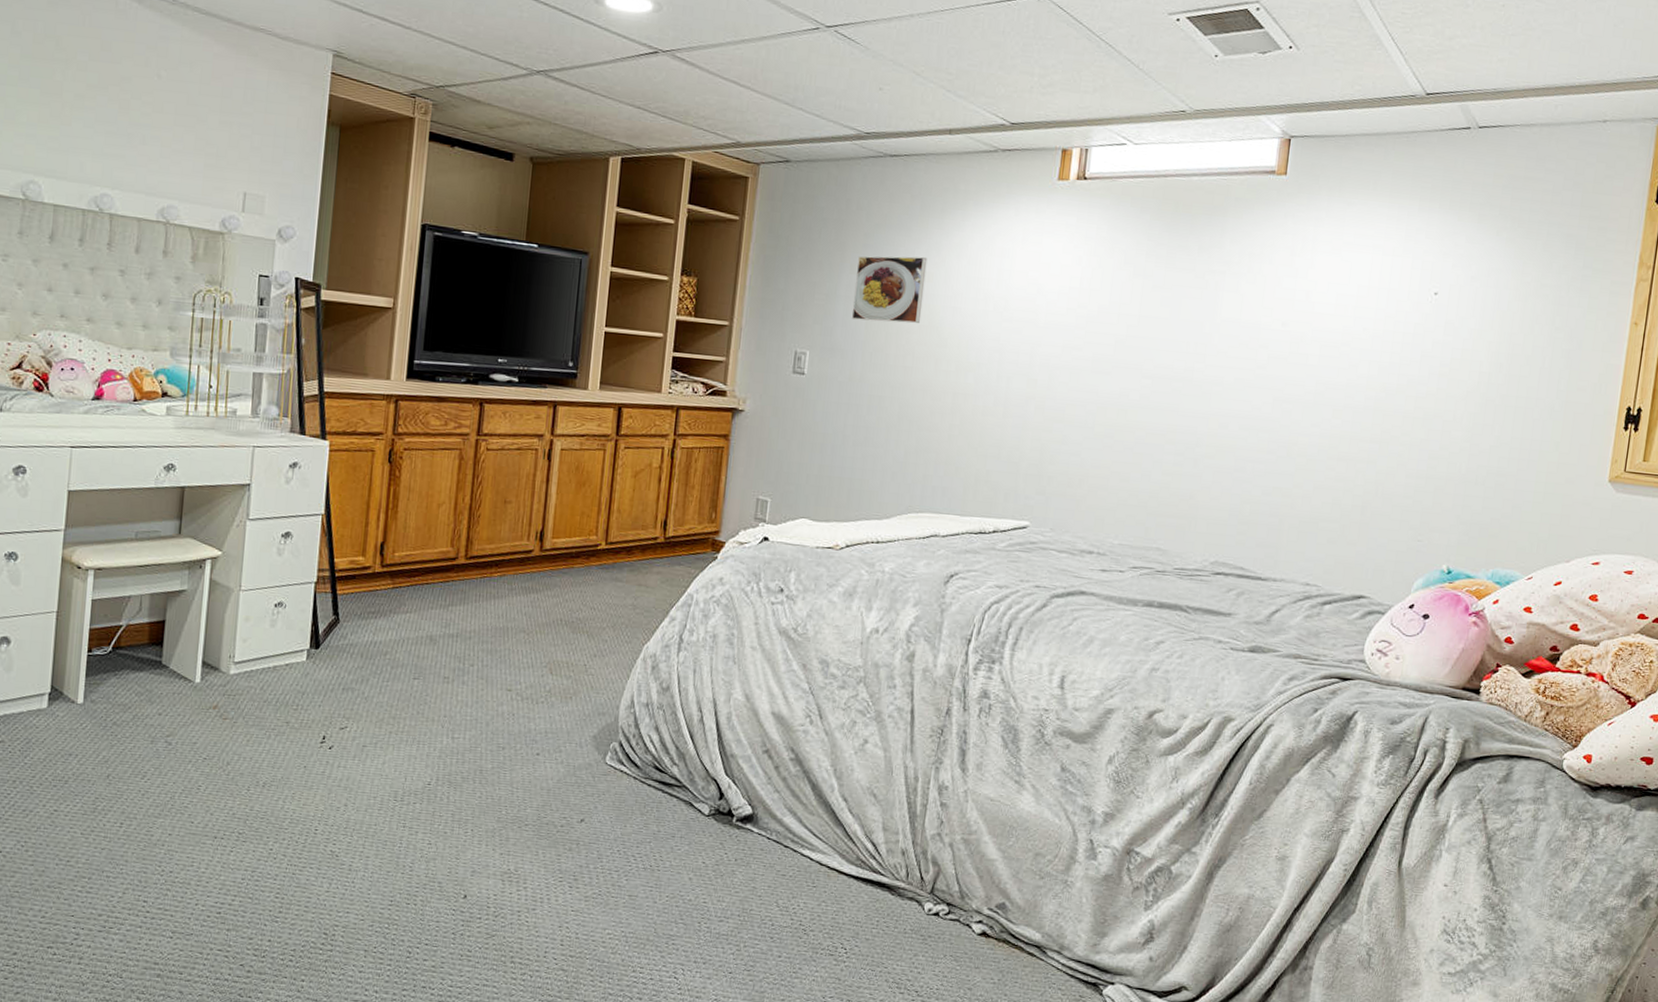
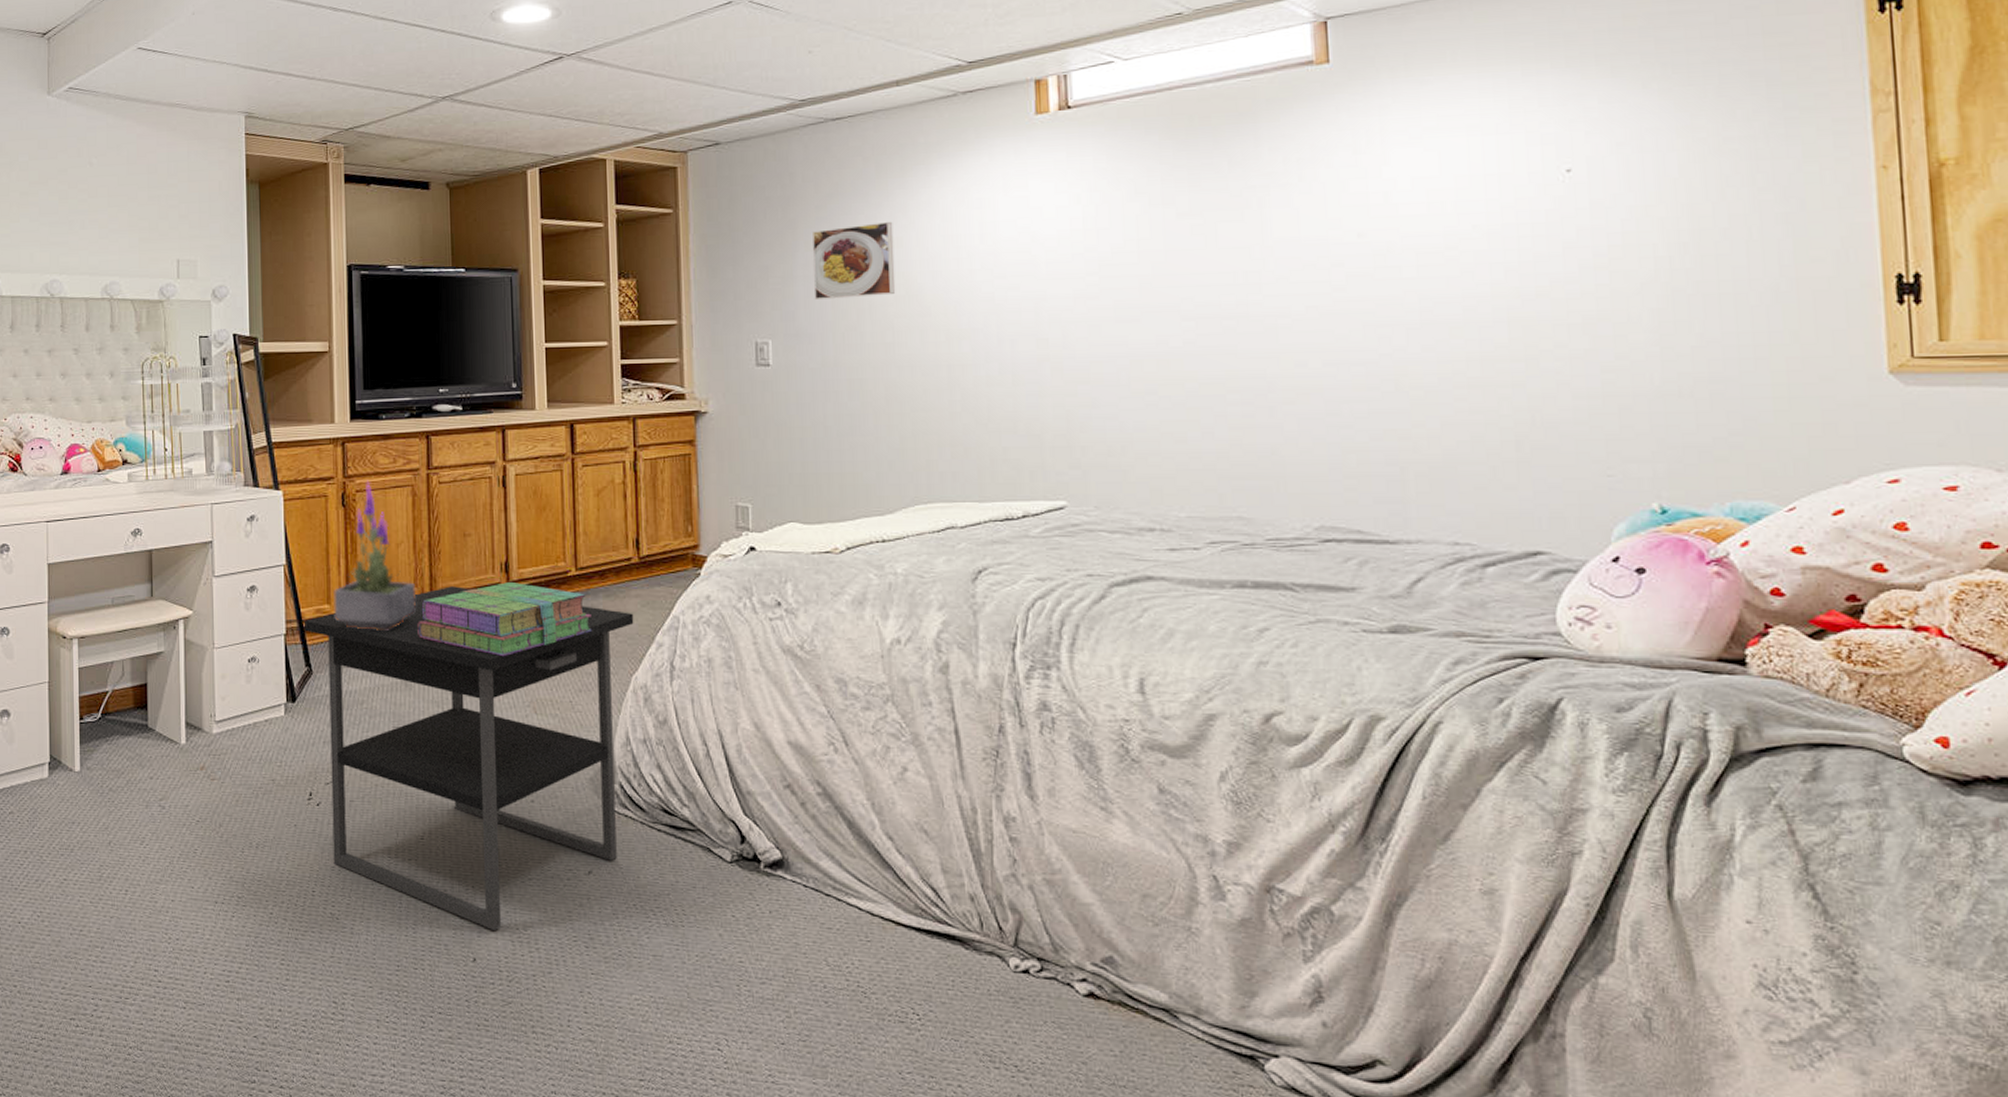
nightstand: none [335,549,653,871] -> present [303,586,634,932]
potted plant: none [367,439,452,587] -> present [333,480,416,630]
stack of books: none [448,550,614,620] -> present [417,582,592,657]

